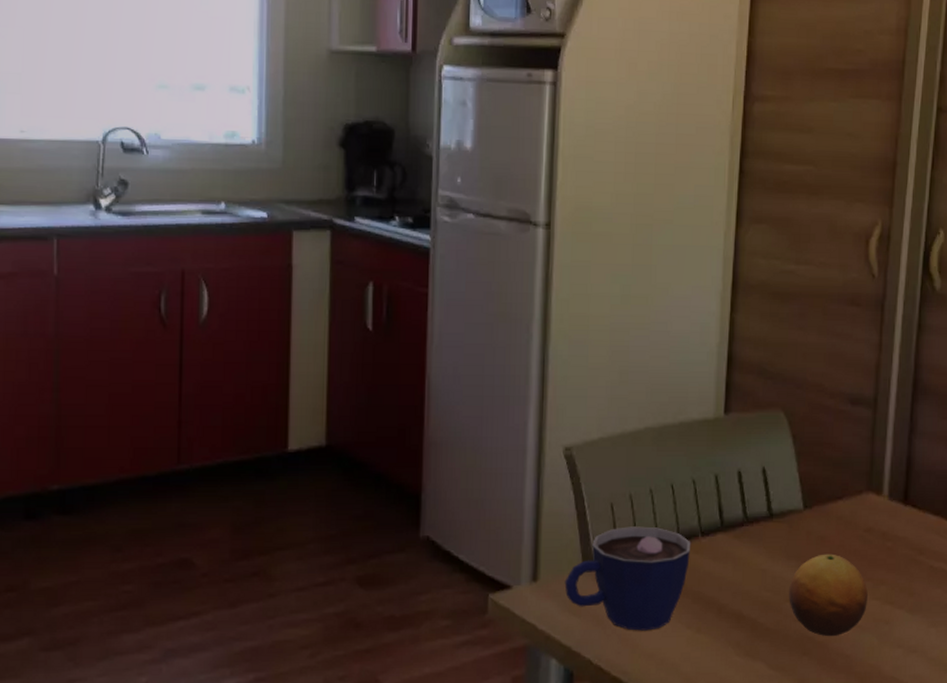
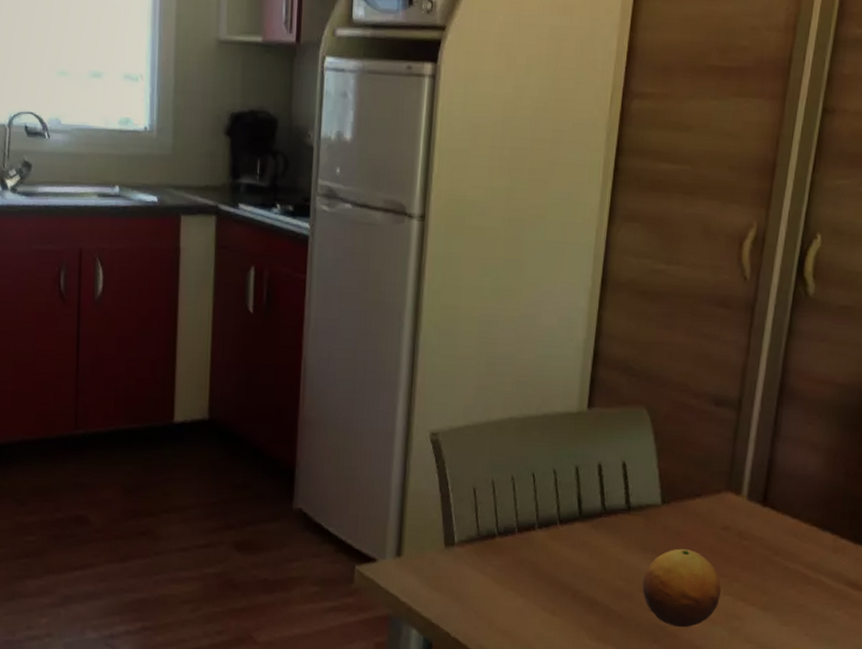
cup: present [564,526,691,631] -> none [426,511,550,610]

